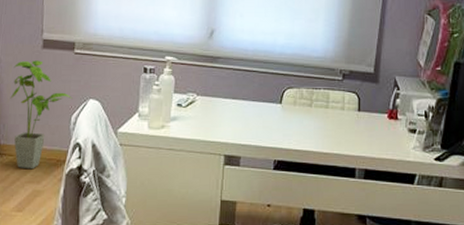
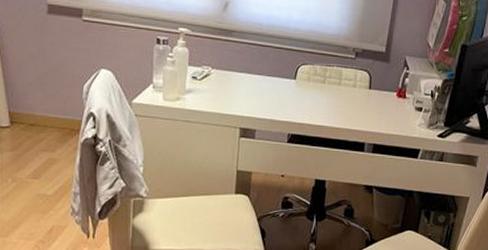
house plant: present [10,60,73,170] -> none [16,26,84,138]

